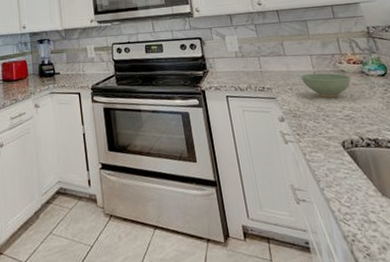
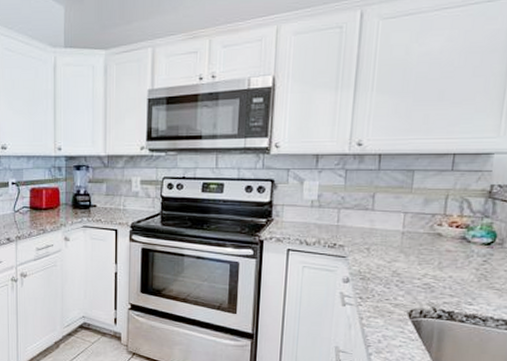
bowl: present [300,73,352,98] -> none [384,233,448,263]

